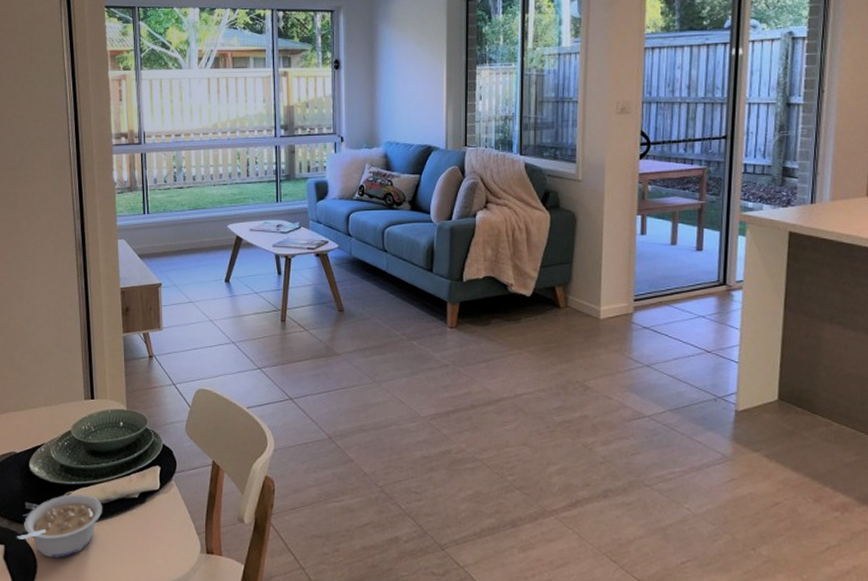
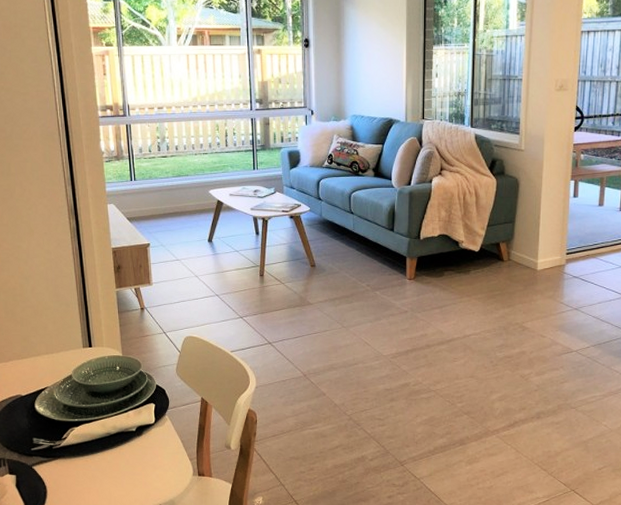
legume: present [16,493,103,558] -> none [26,429,104,484]

